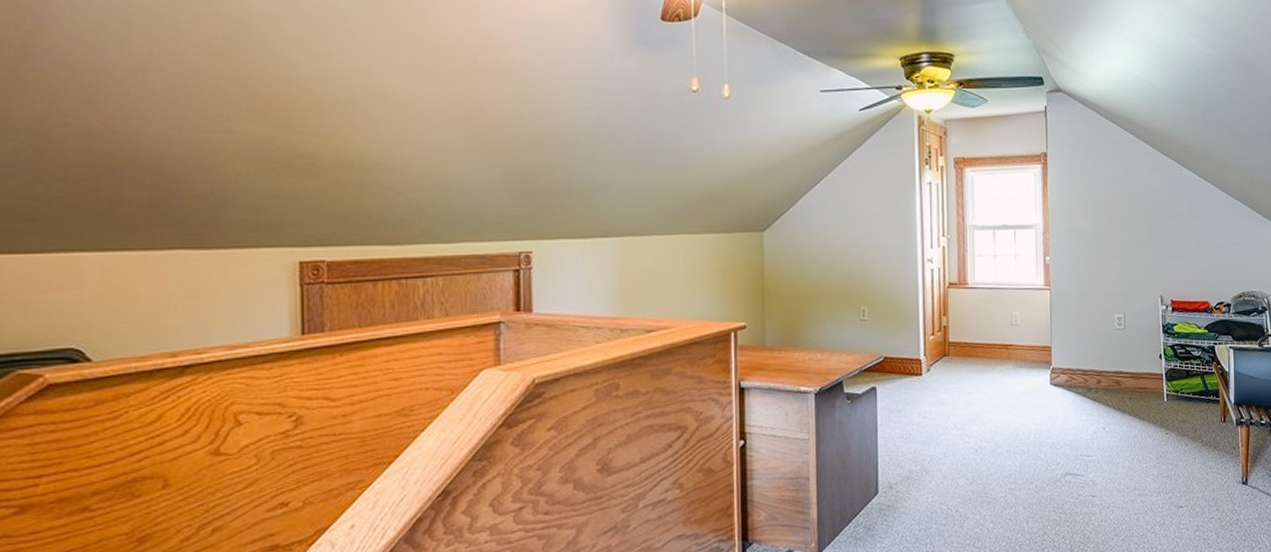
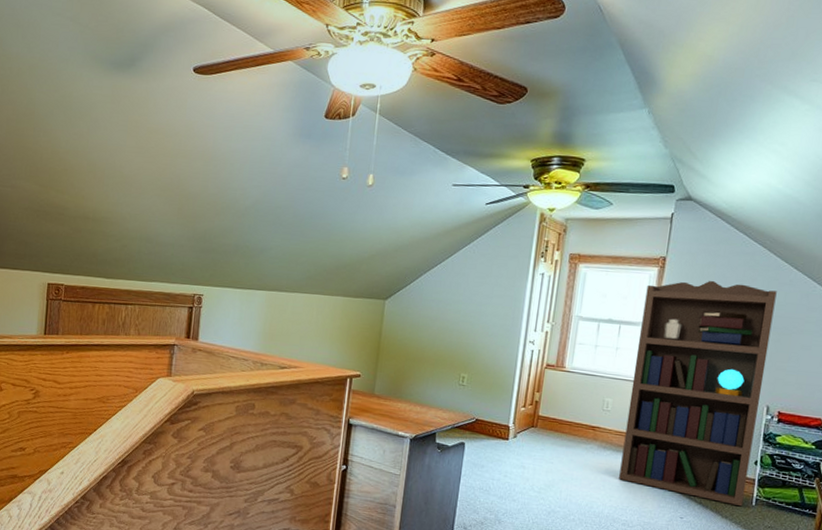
bookshelf: none [1034,172,1156,405] -> present [619,280,777,507]

